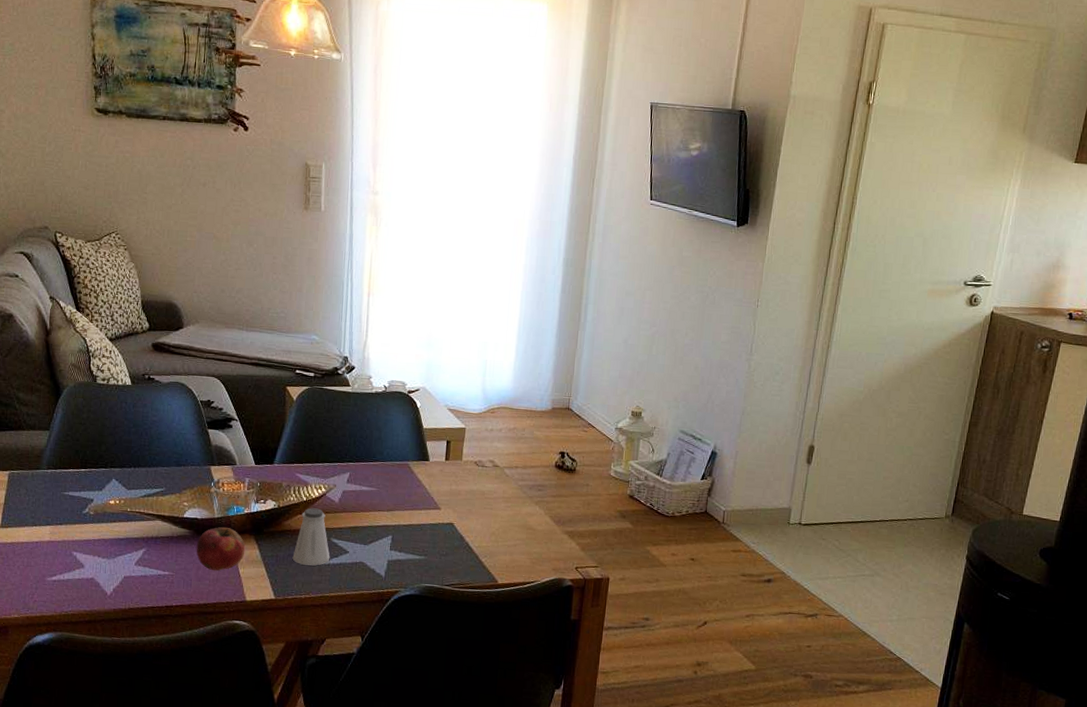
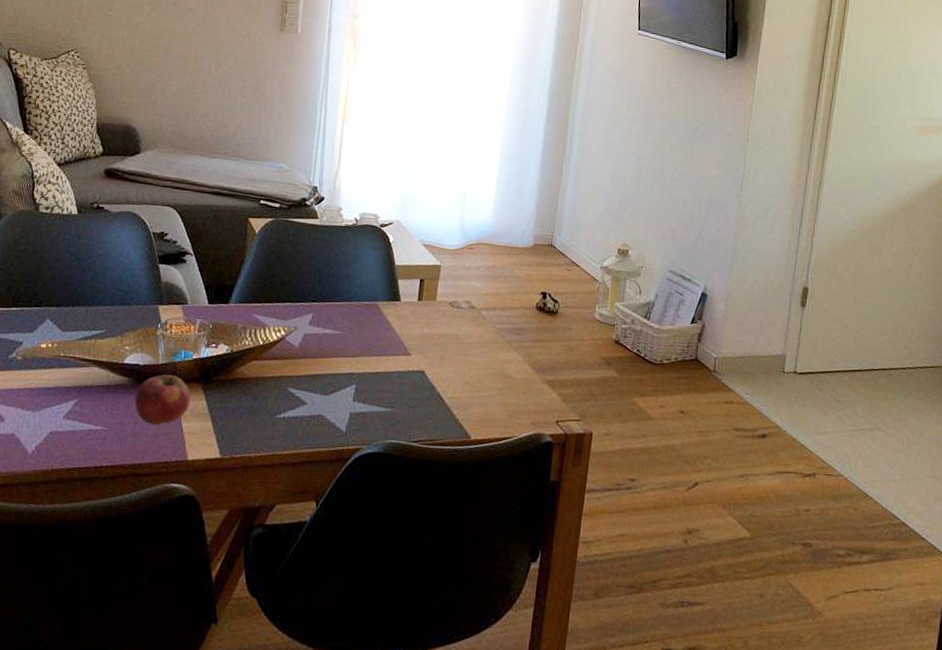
saltshaker: present [292,508,330,566] -> none [243,353,286,419]

